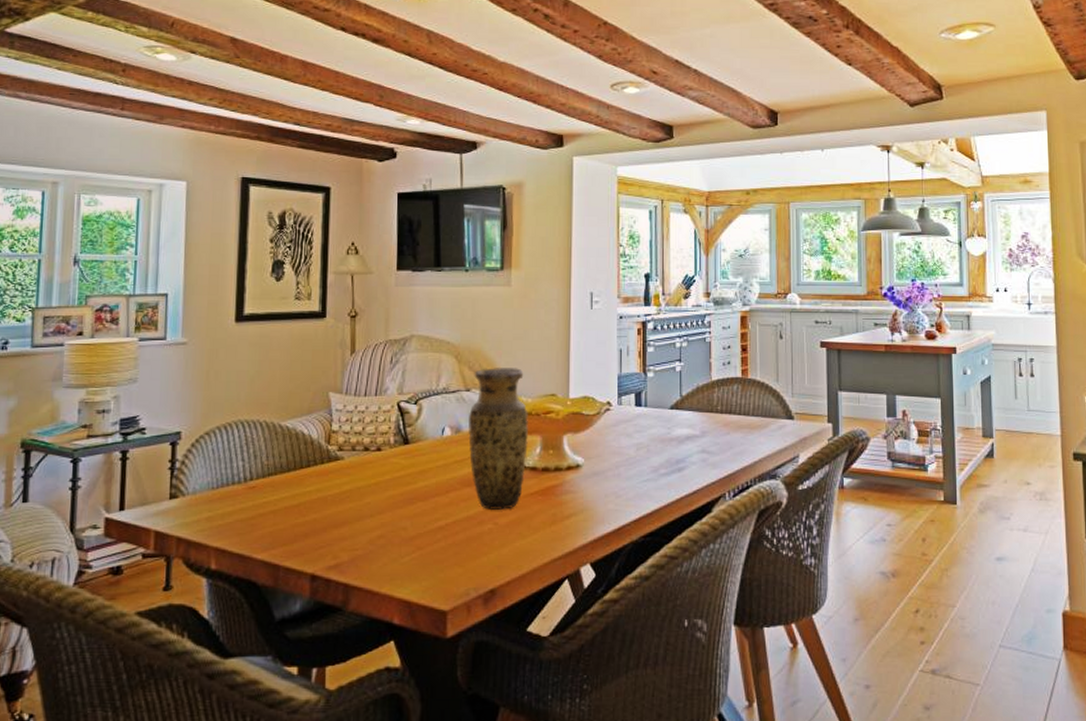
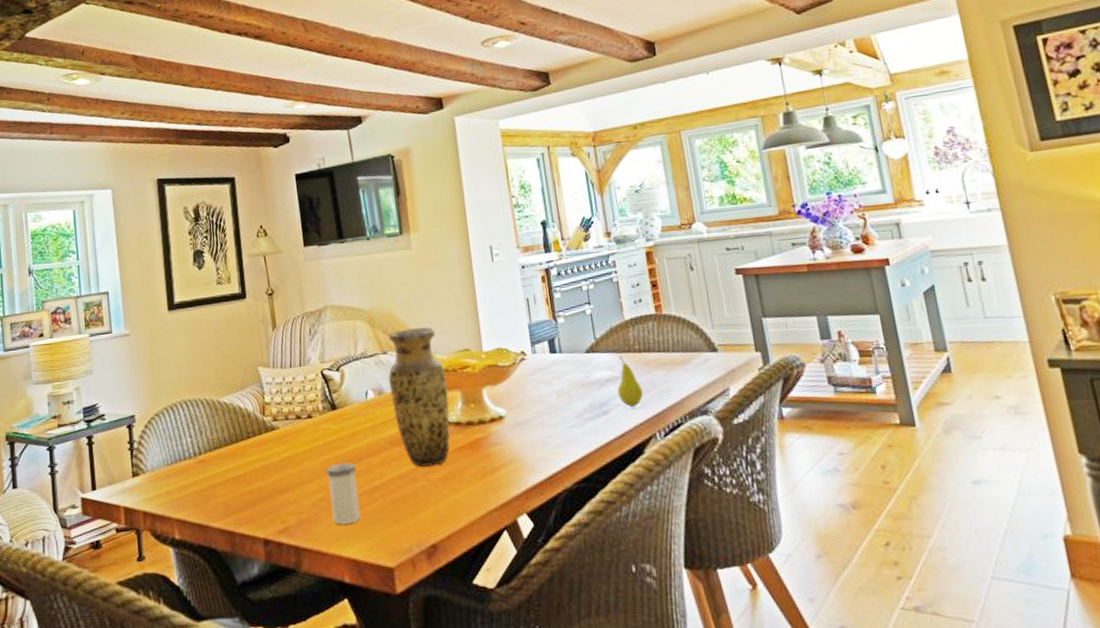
salt shaker: none [389,500,422,564] -> present [326,462,360,525]
fruit: none [695,415,720,465] -> present [617,356,644,407]

